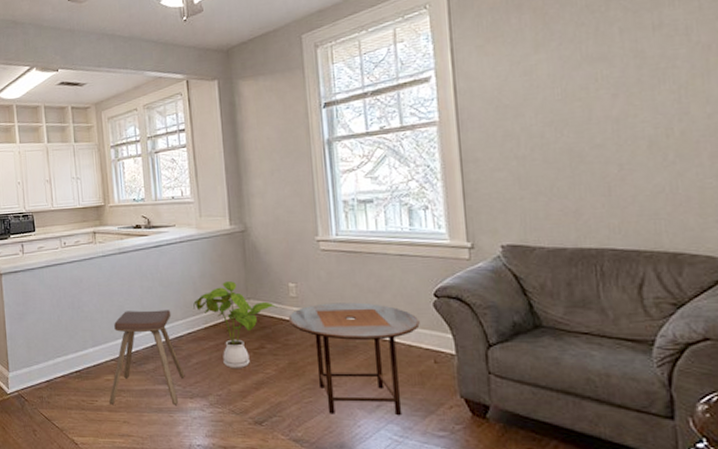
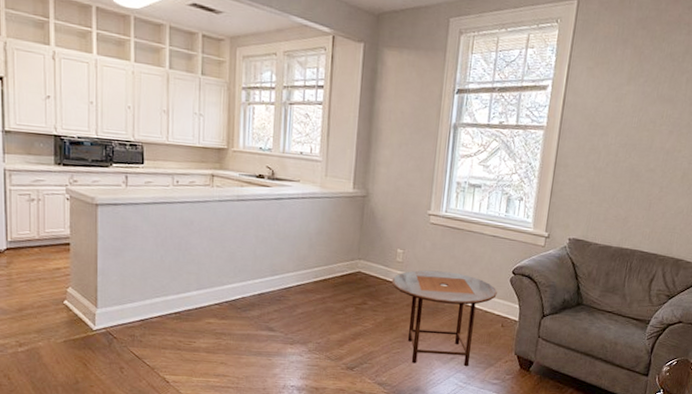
music stool: present [109,310,185,405] -> none [208,258,289,350]
house plant: present [193,281,277,369] -> none [306,241,384,321]

